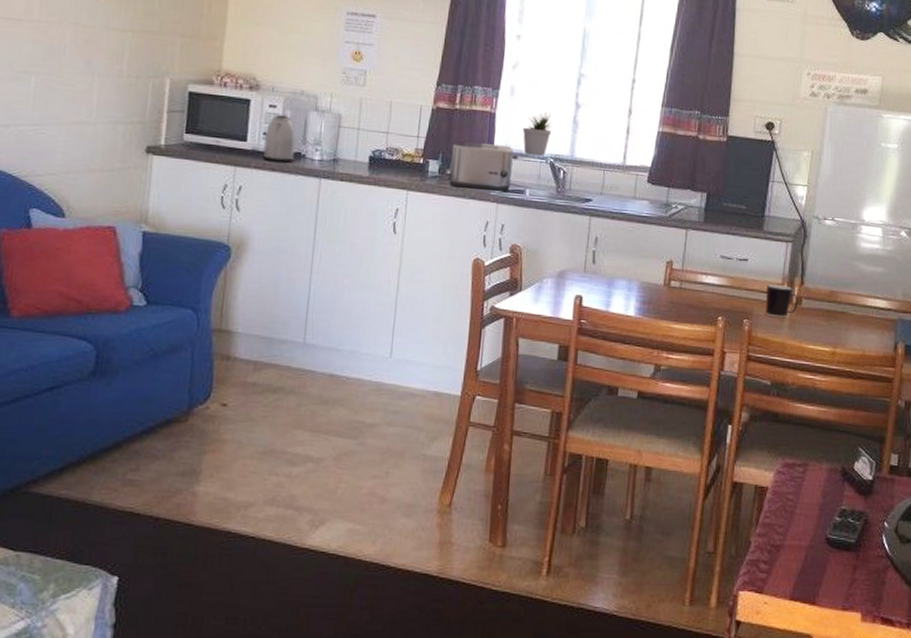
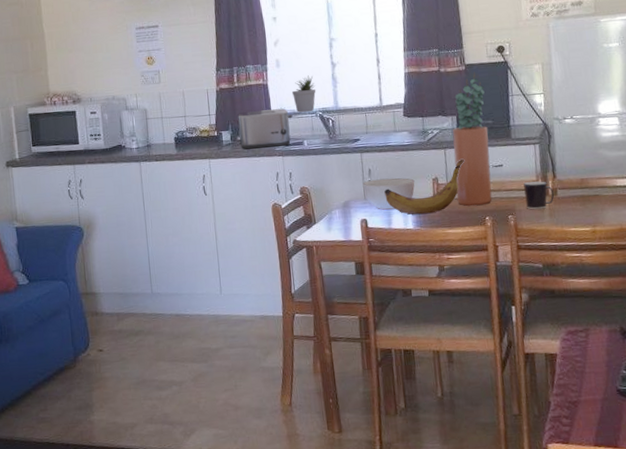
kettle: present [263,115,296,164] -> none [92,118,117,157]
bowl: none [584,250,646,291] -> present [363,177,415,211]
banana: none [608,245,706,302] -> present [384,159,464,215]
vase: none [690,147,744,303] -> present [452,72,492,207]

